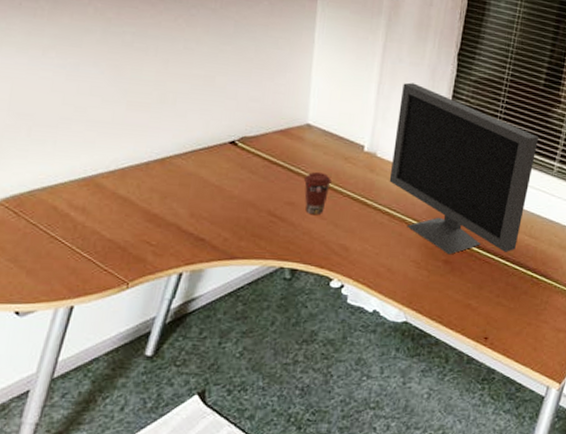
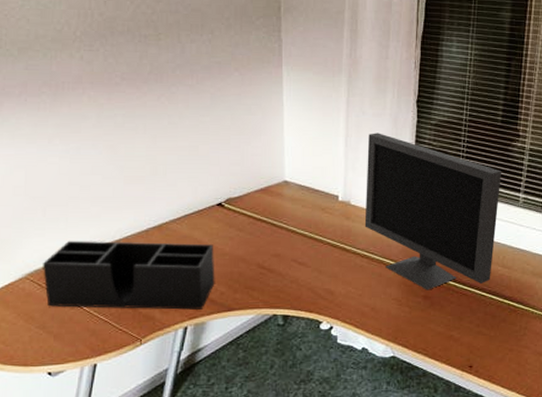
desk organizer: none [21,165,221,255] -> present [43,240,215,310]
coffee cup: present [304,172,331,215] -> none [287,225,311,264]

